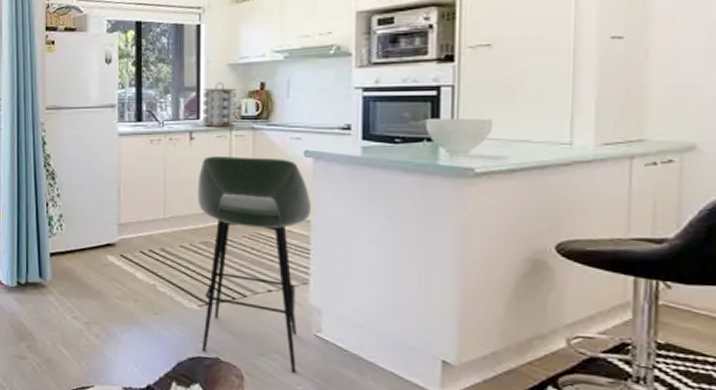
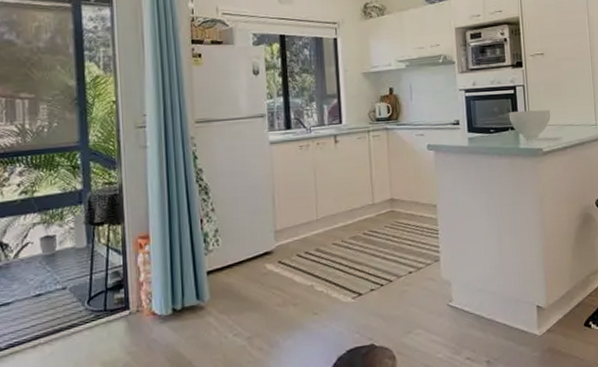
bar stool: present [197,156,312,374] -> none [344,153,437,344]
spice rack: present [202,82,237,128] -> none [343,89,373,131]

